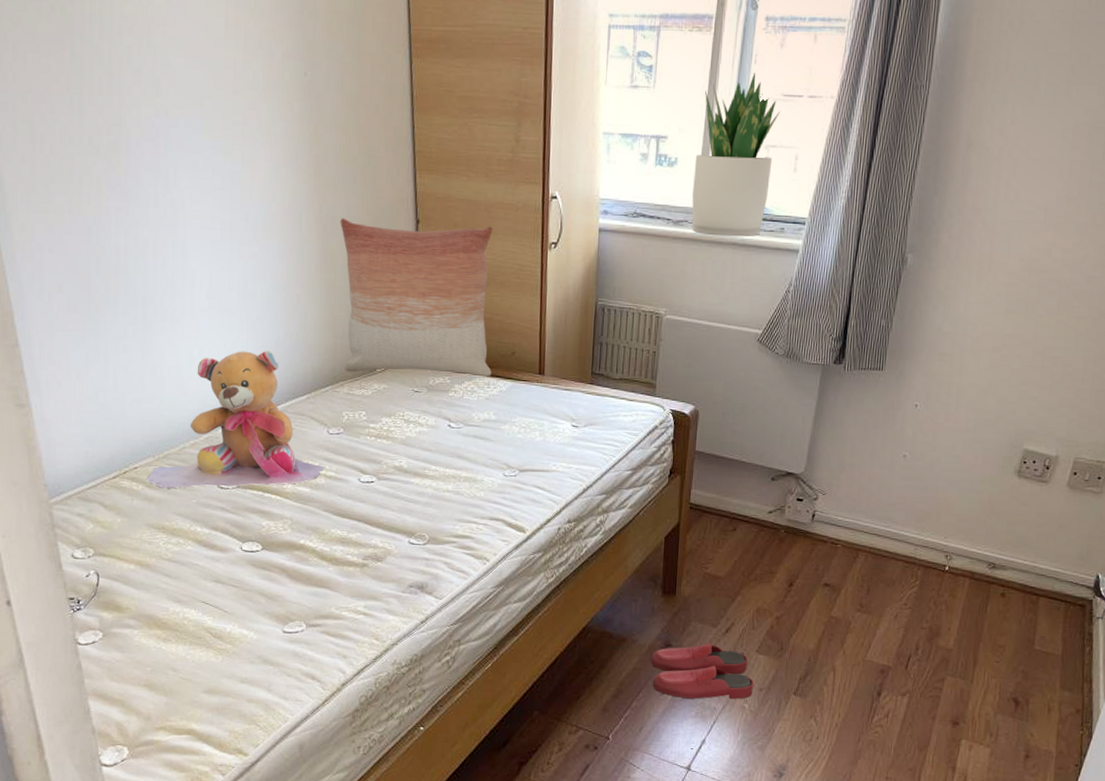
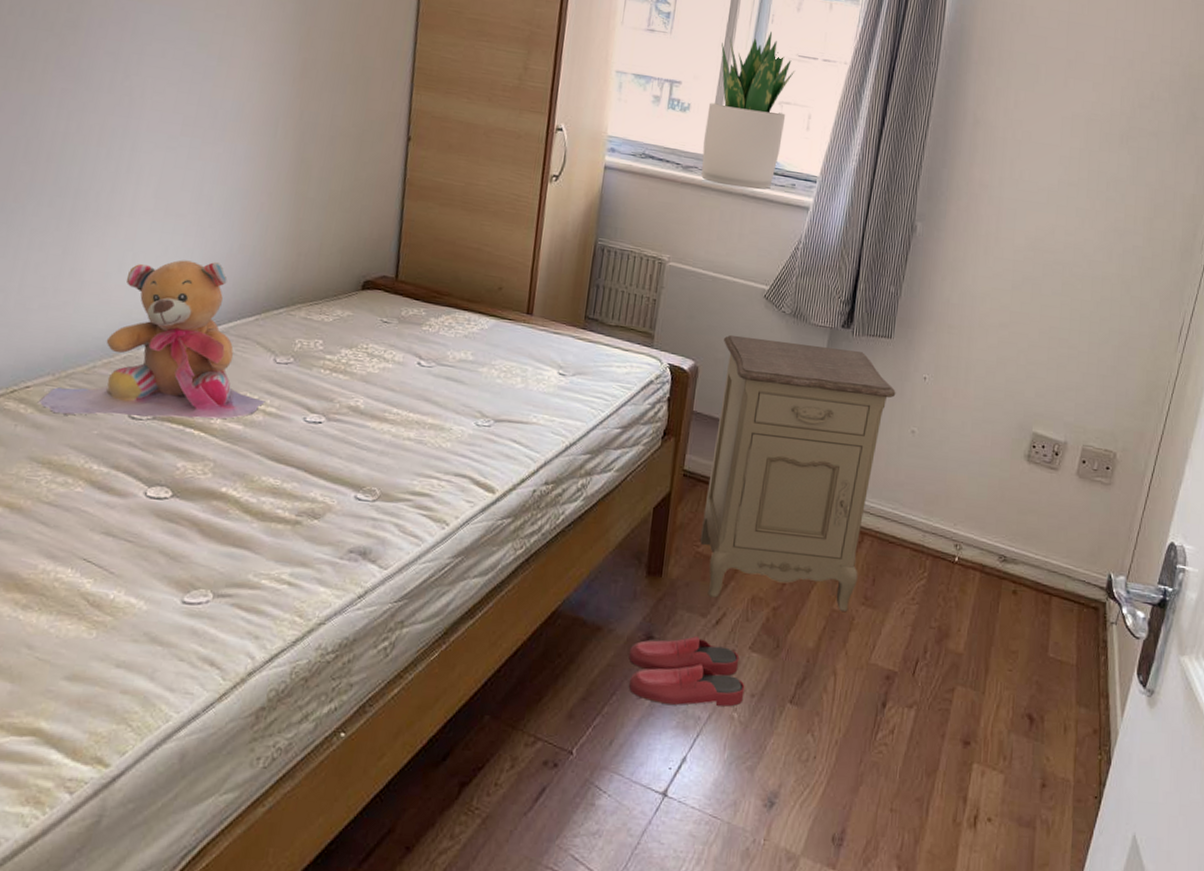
pillow: present [340,218,493,377] -> none [304,126,491,312]
nightstand: none [707,378,888,617] -> present [699,334,896,611]

